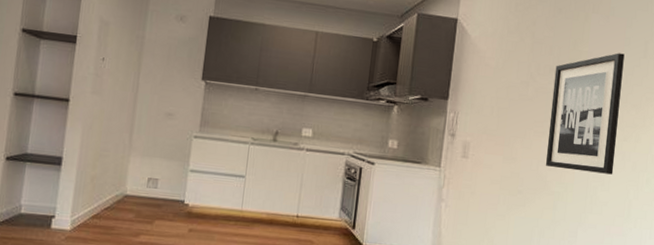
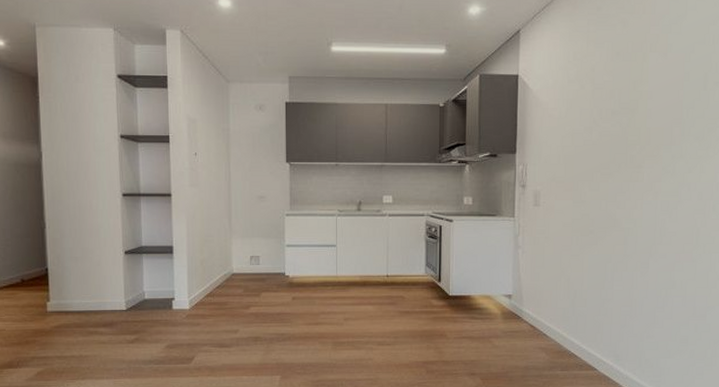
wall art: present [545,53,625,175] -> none [613,88,685,206]

